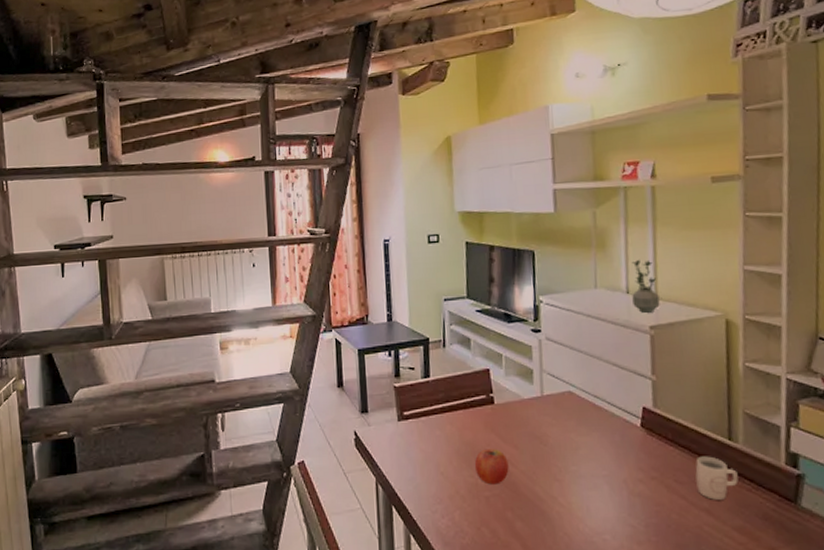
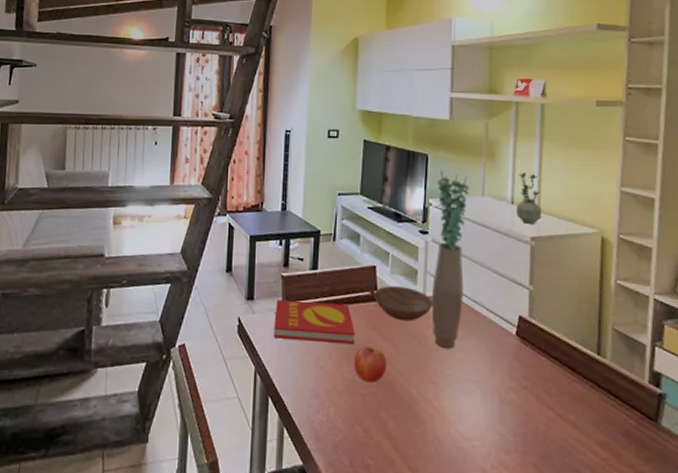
book: none [390,409,474,449] -> present [273,300,355,345]
bowl: none [490,387,551,422] -> present [374,286,433,321]
vase: none [545,266,583,445] -> present [431,170,469,348]
mug: present [695,456,739,500] -> none [564,369,604,414]

